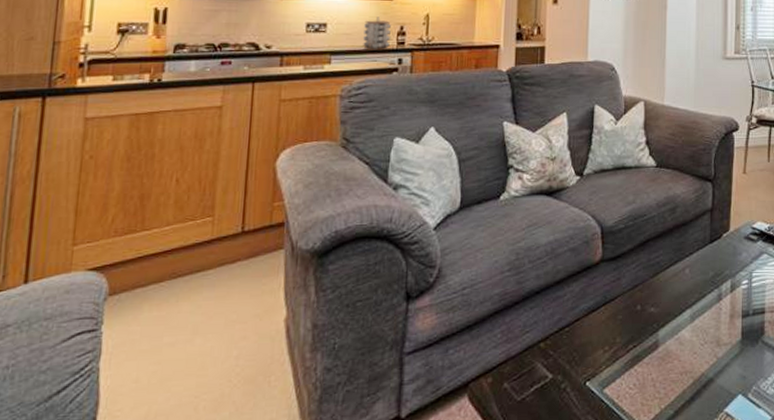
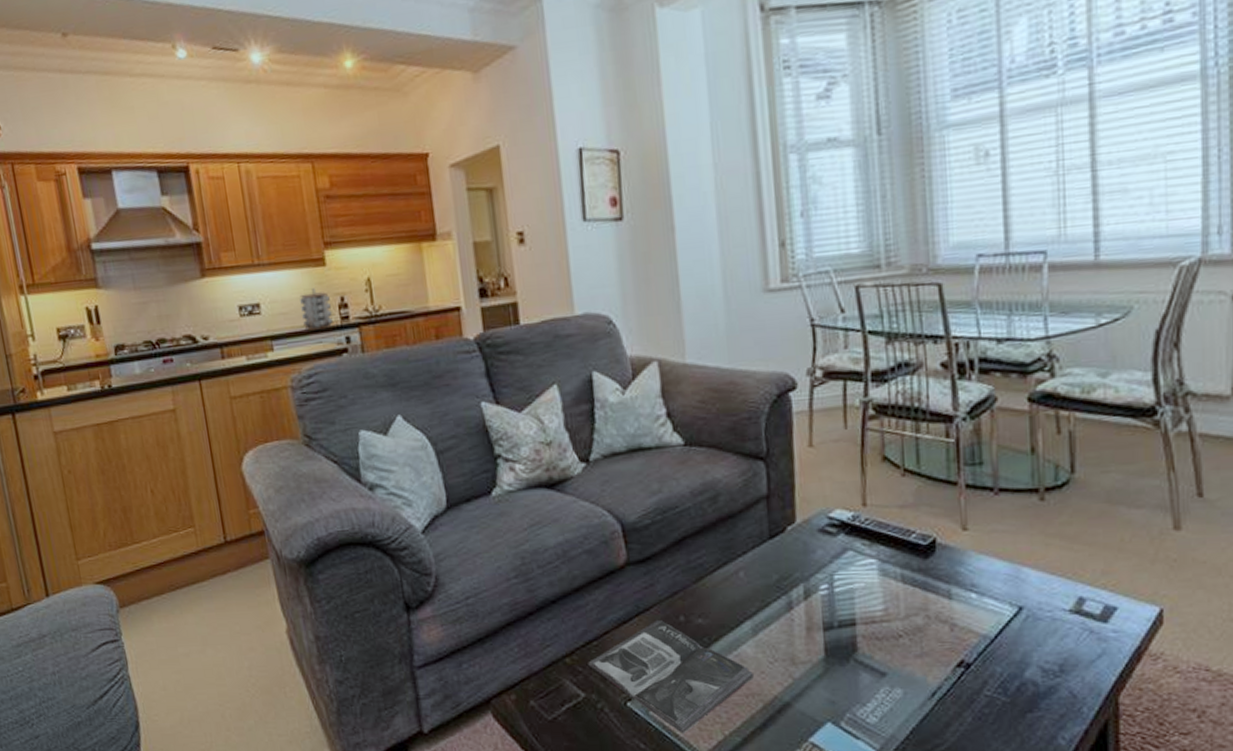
magazine: none [558,309,689,410] -> present [588,620,755,735]

